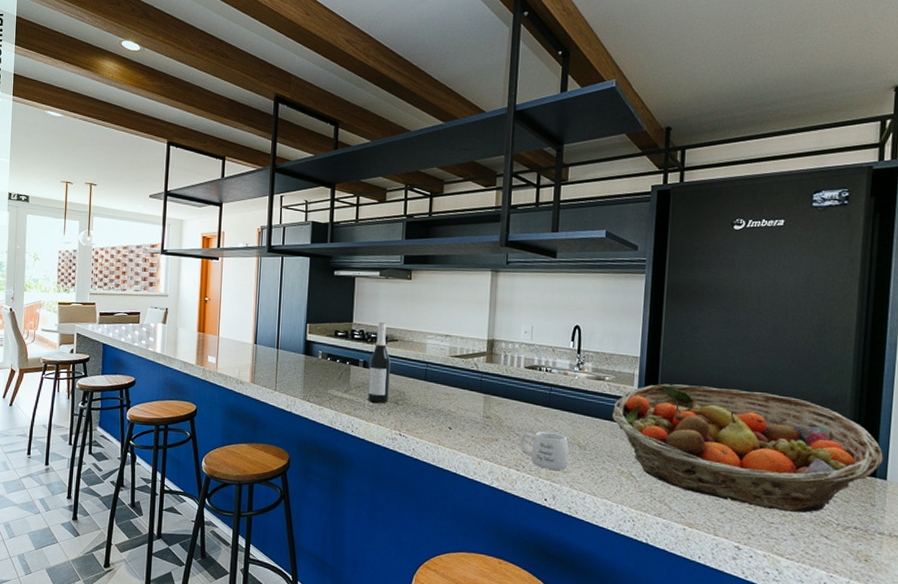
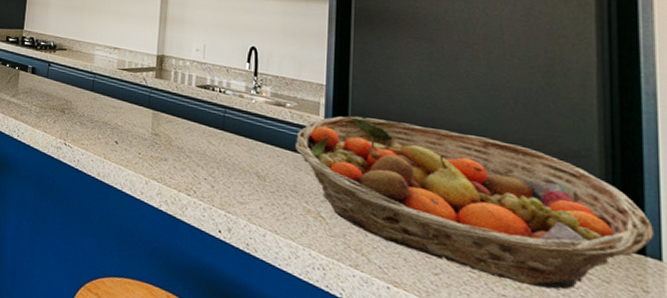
wine bottle: present [367,322,391,404] -> none [34,31,59,112]
mug: present [519,431,569,470] -> none [190,154,246,200]

